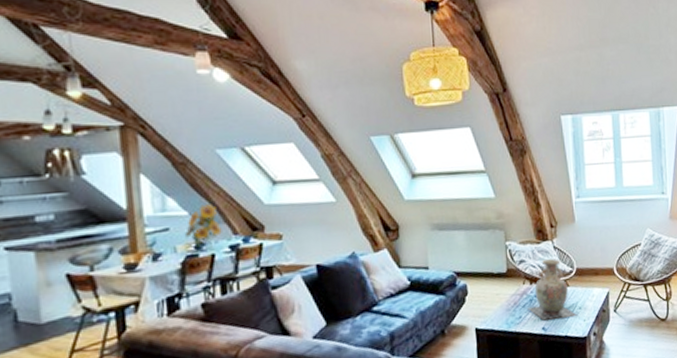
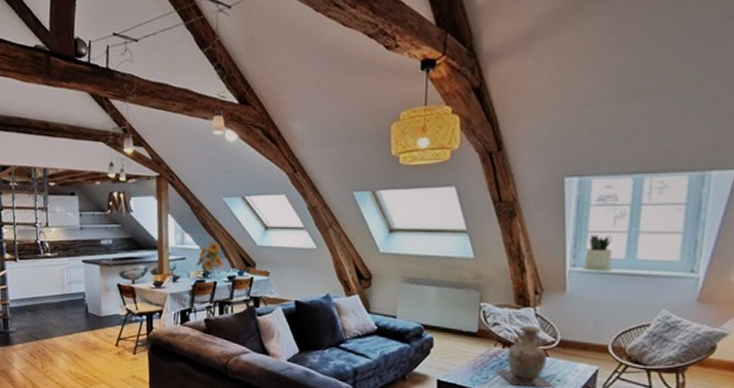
planter: none [585,166,608,201] -> present [582,234,613,271]

